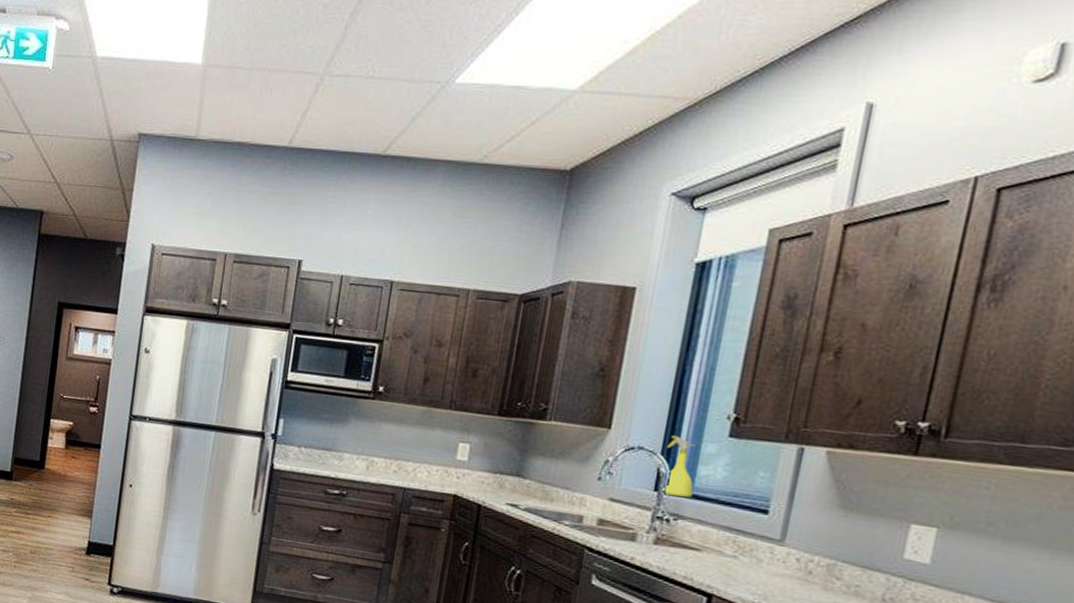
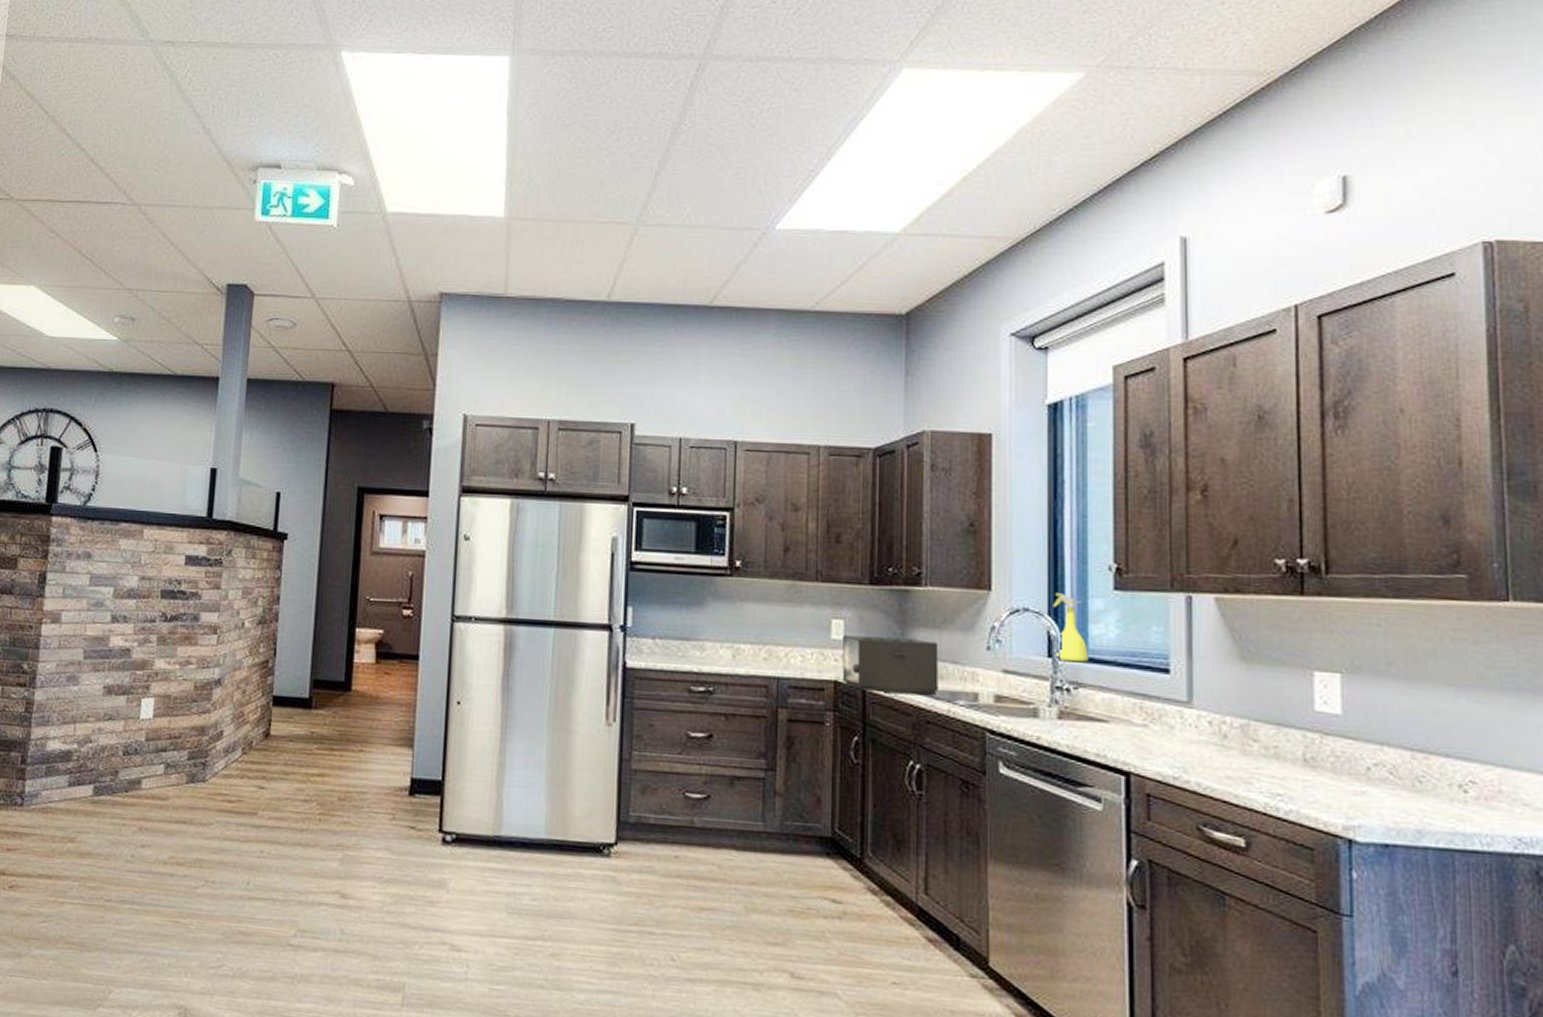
toaster: none [461,457,554,514] -> present [842,635,939,695]

